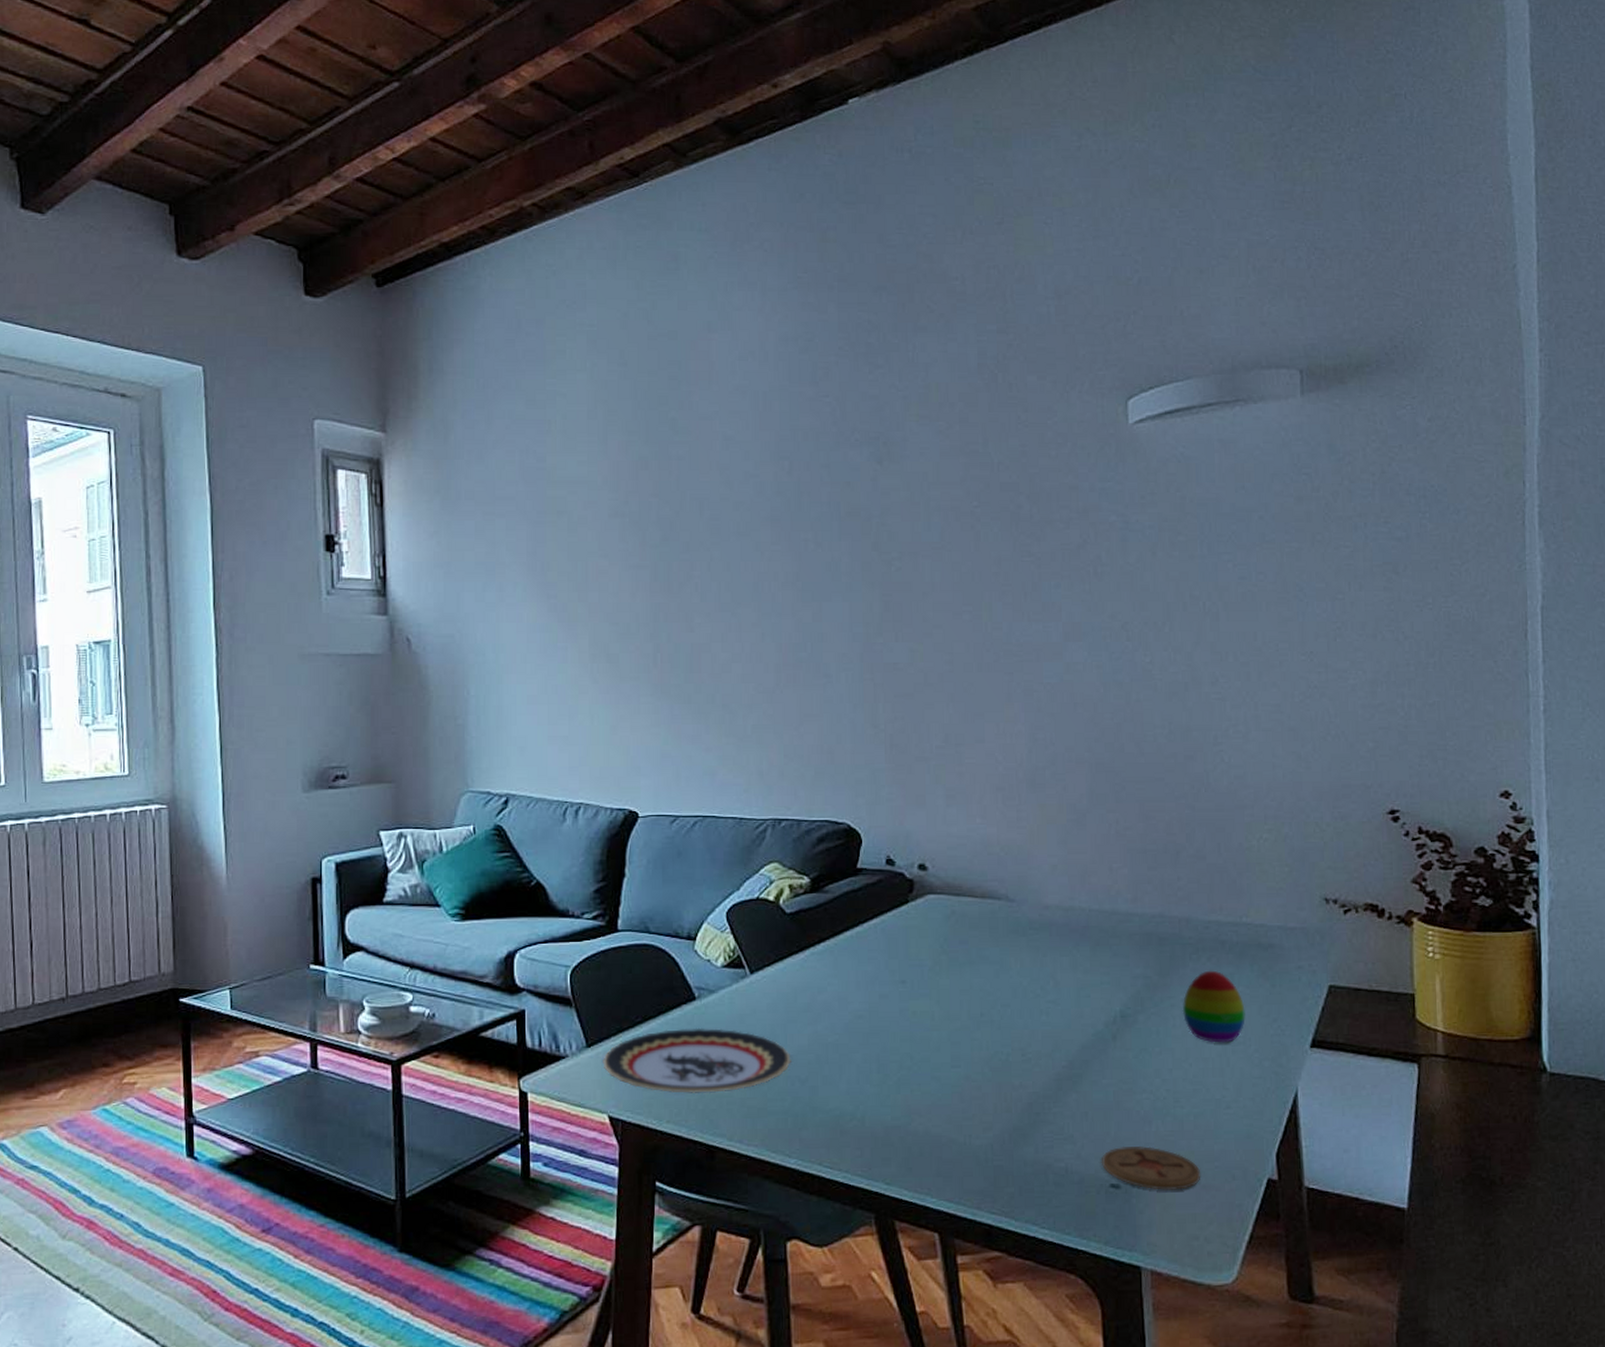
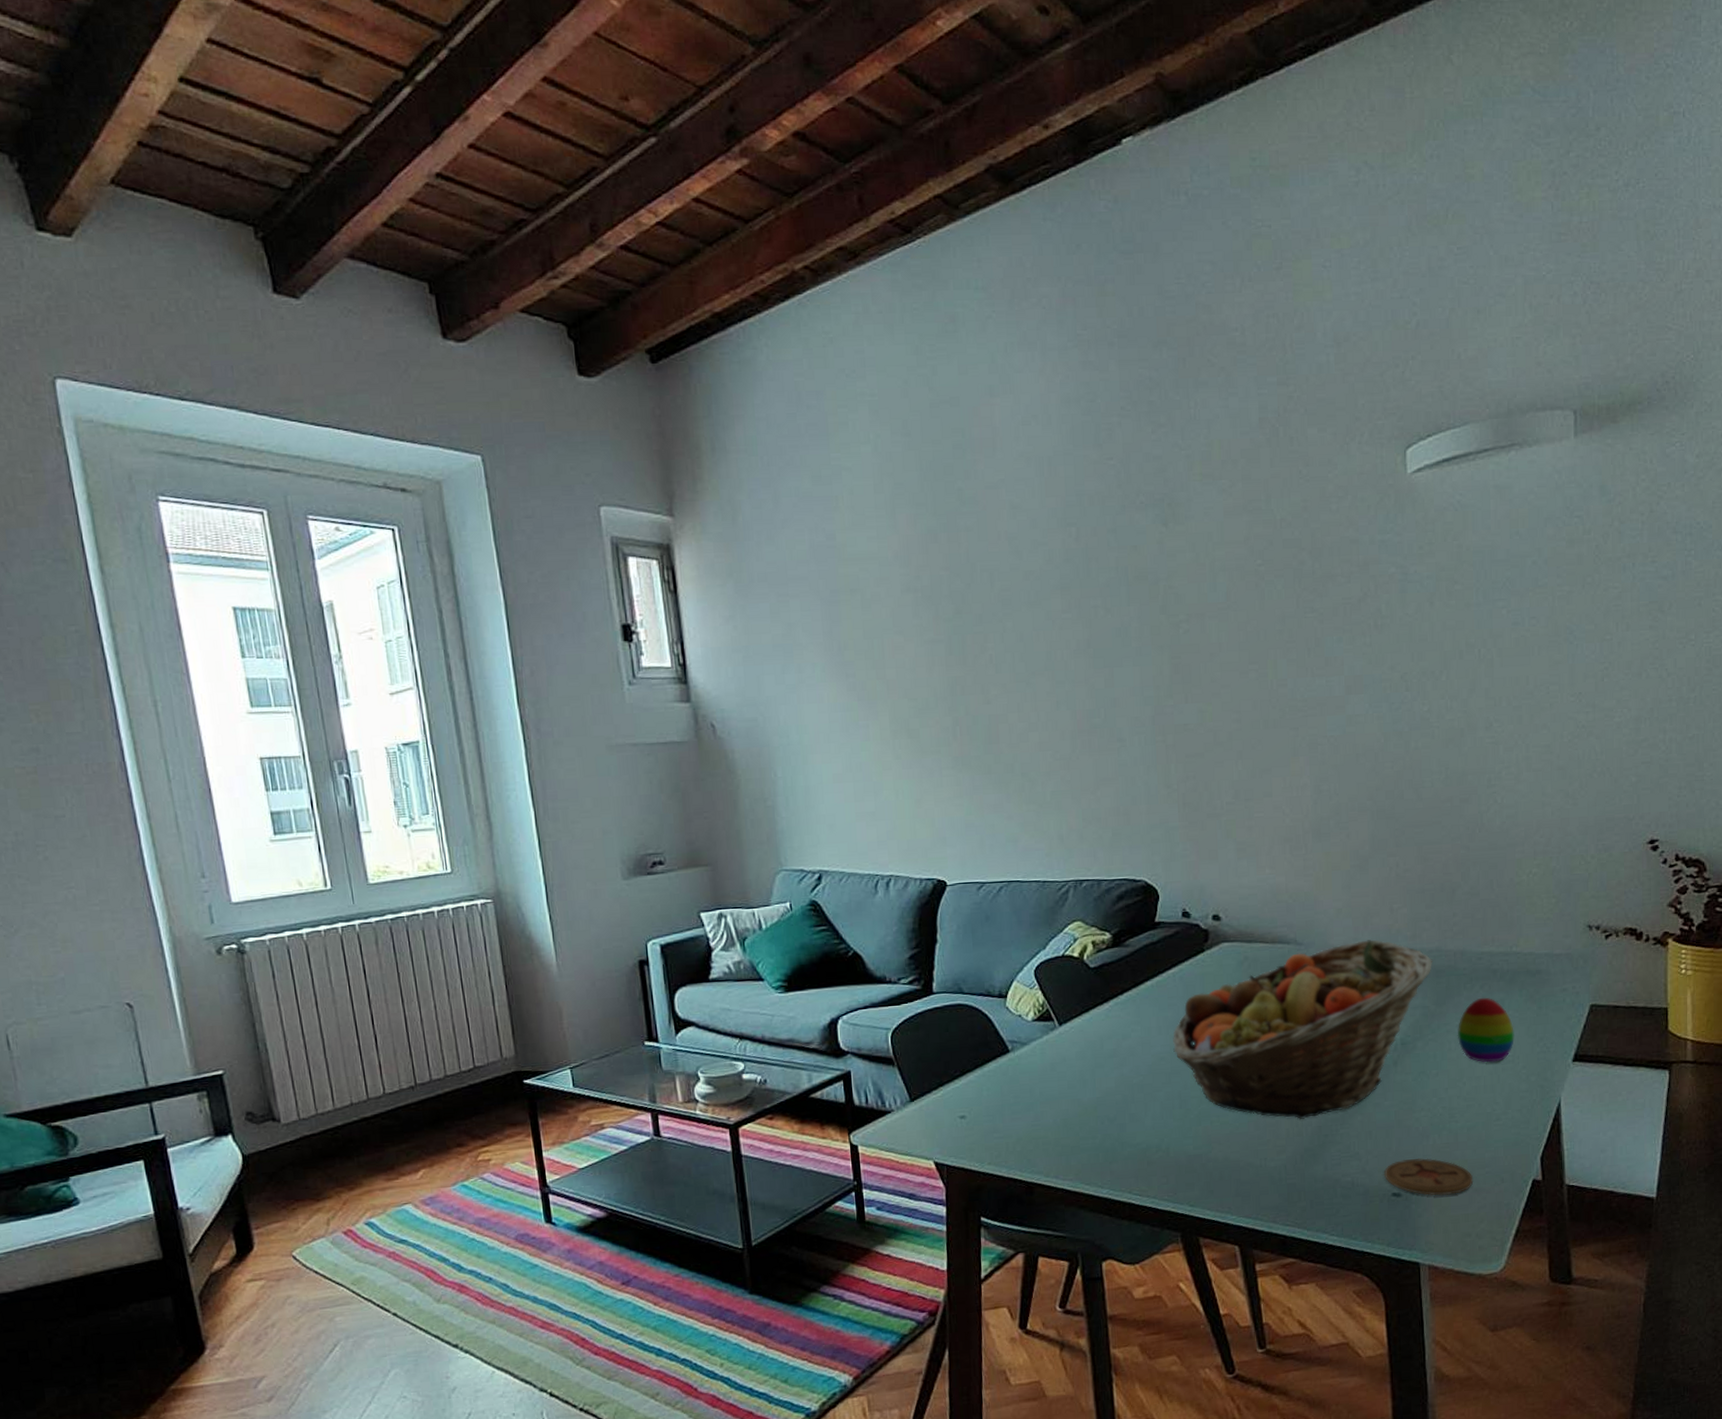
plate: present [603,1028,791,1093] -> none [926,1077,1100,1138]
fruit basket: none [872,900,1156,1094] -> present [1173,939,1433,1119]

